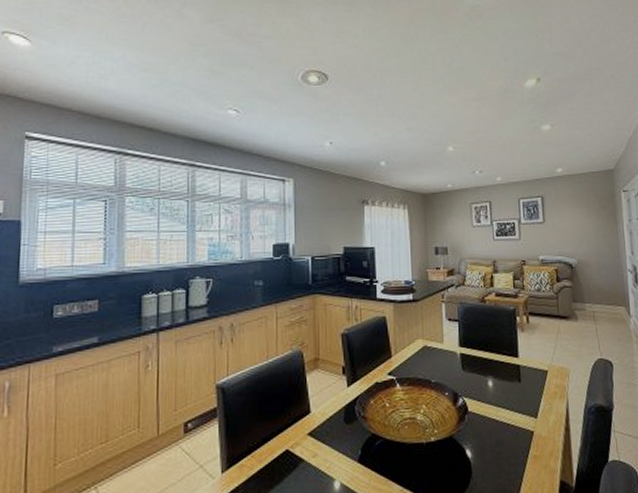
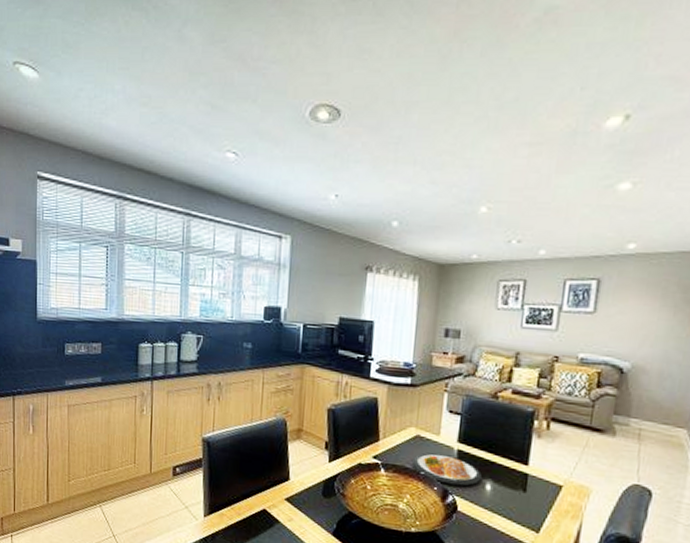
dish: none [424,360,483,388] -> present [412,453,482,487]

